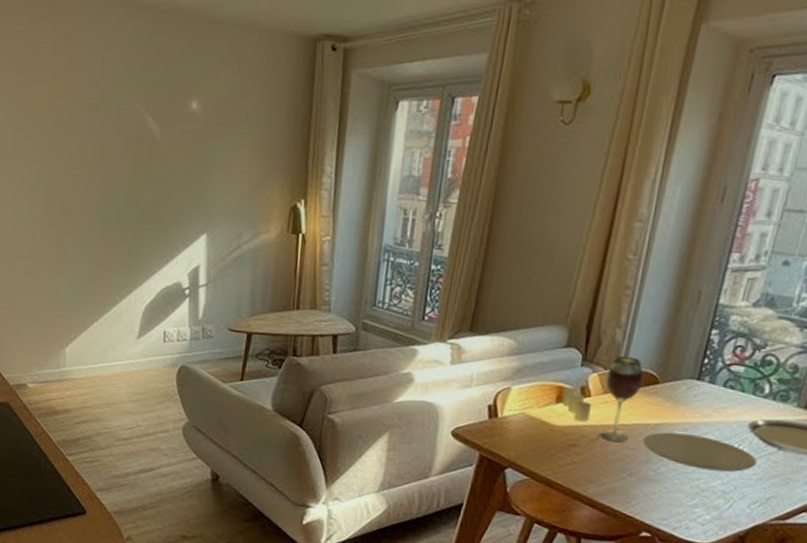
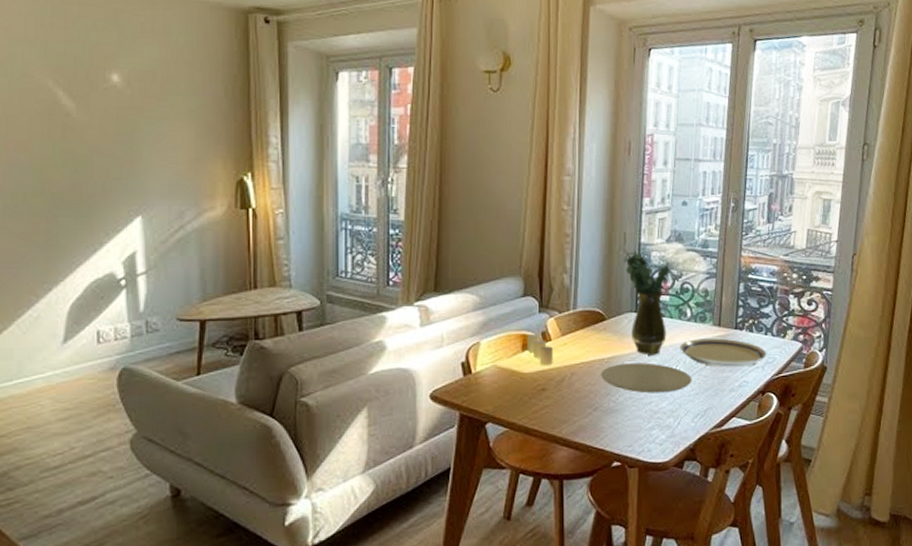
wineglass: present [599,355,644,443] -> none [562,298,593,381]
vase: none [687,309,752,429] -> present [623,249,670,354]

